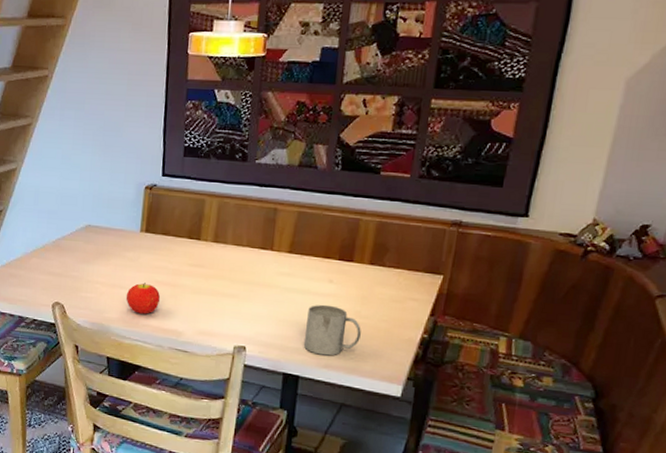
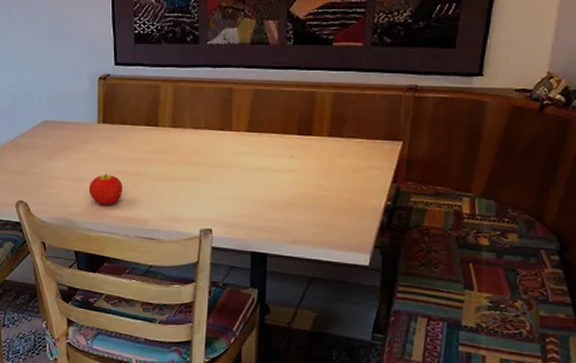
mug: present [303,304,361,356] -> none [269,180,325,231]

